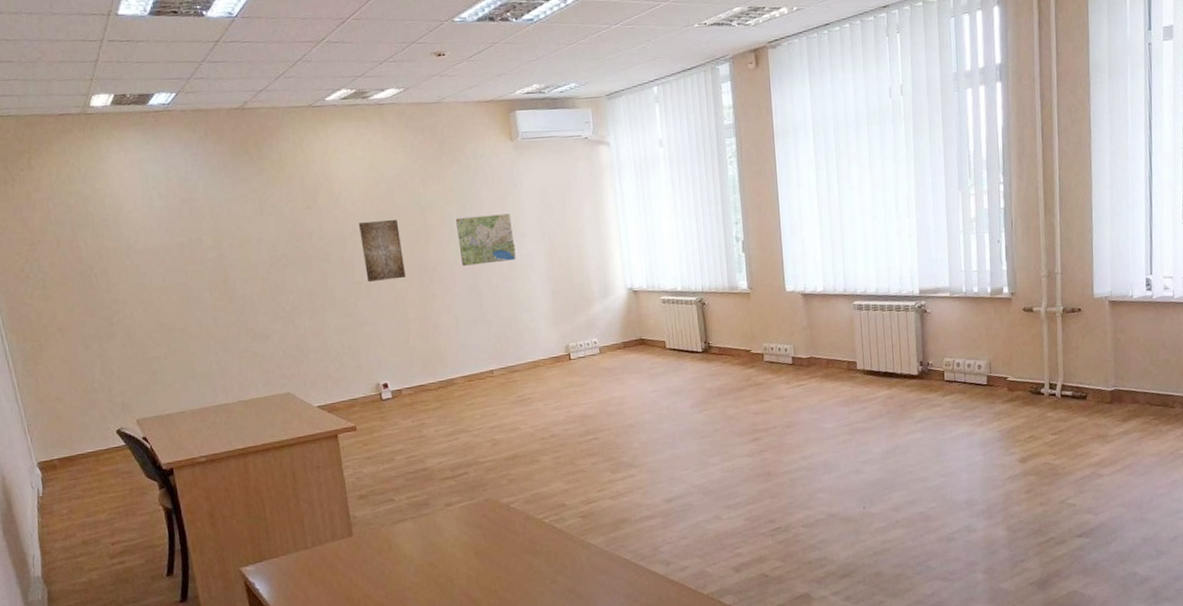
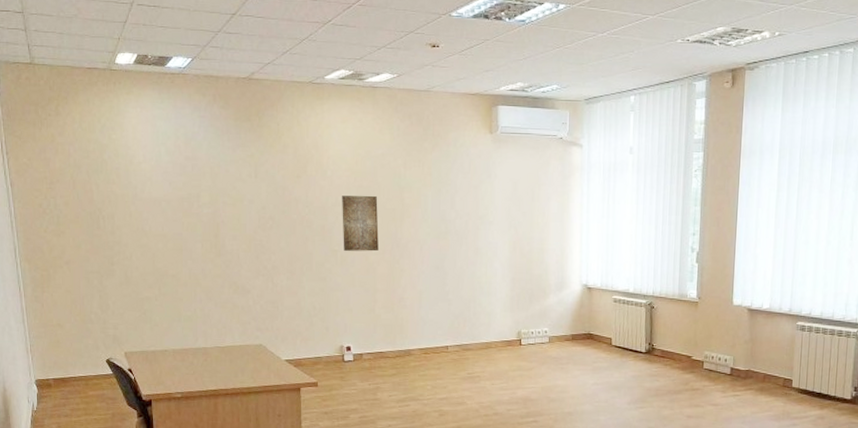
road map: present [456,213,516,266] -> none [430,200,482,247]

